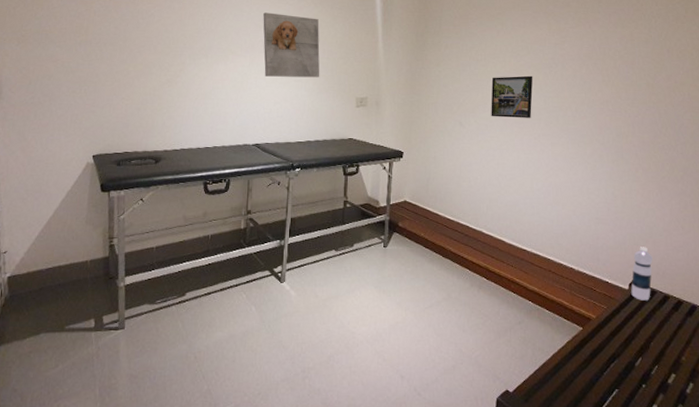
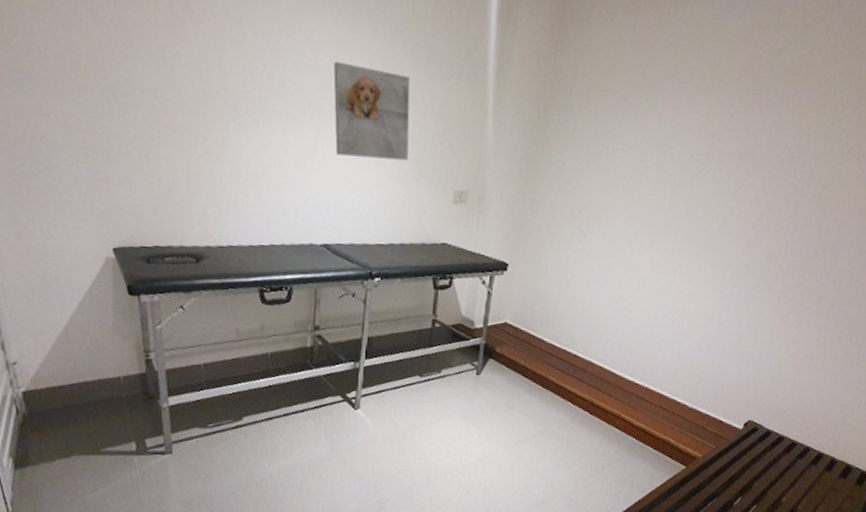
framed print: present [491,75,533,118] -> none [620,173,679,230]
water bottle: present [631,247,653,301] -> none [744,385,776,441]

